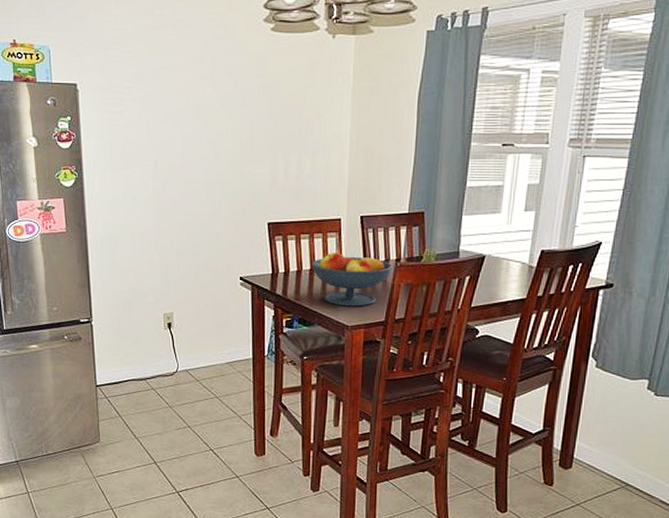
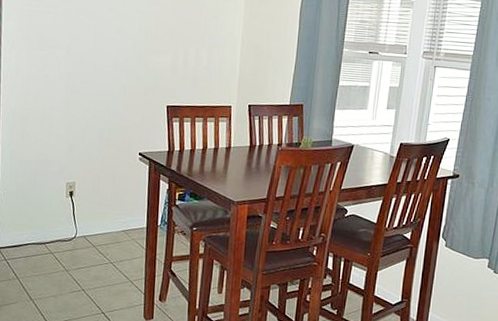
fruit bowl: present [311,252,393,307] -> none [204,135,275,185]

